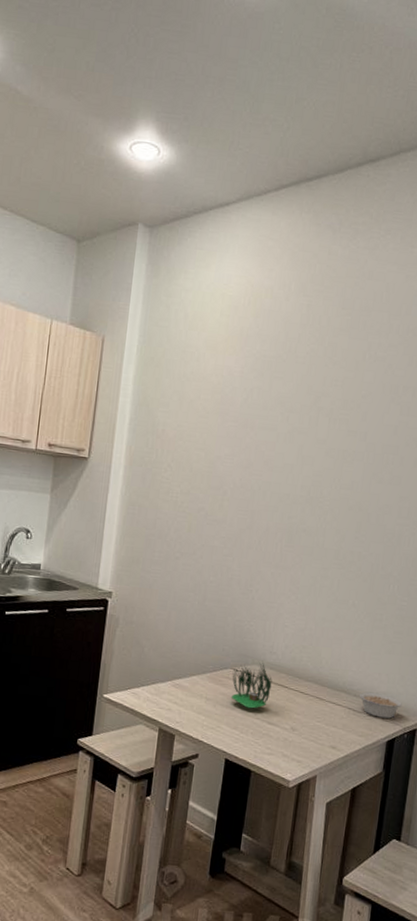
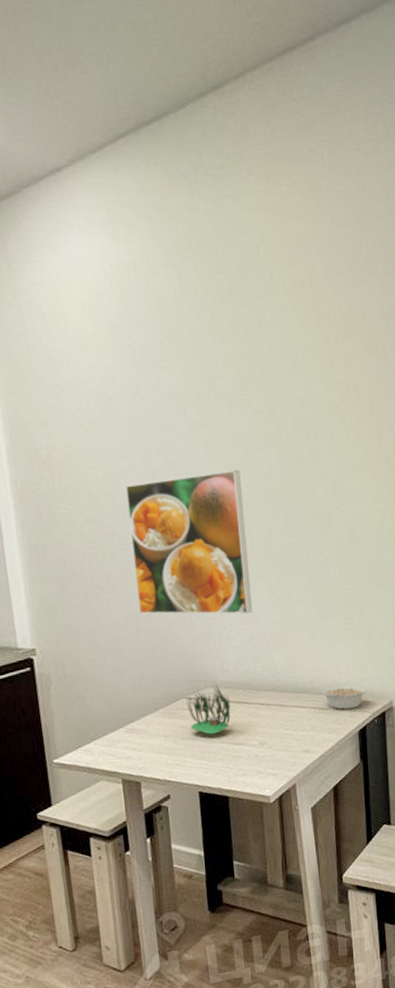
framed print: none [209,469,326,607] -> present [125,470,253,615]

